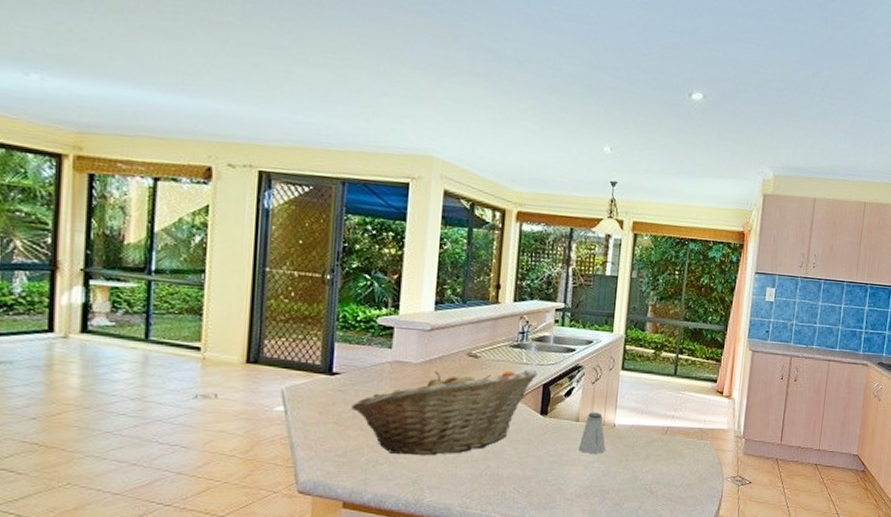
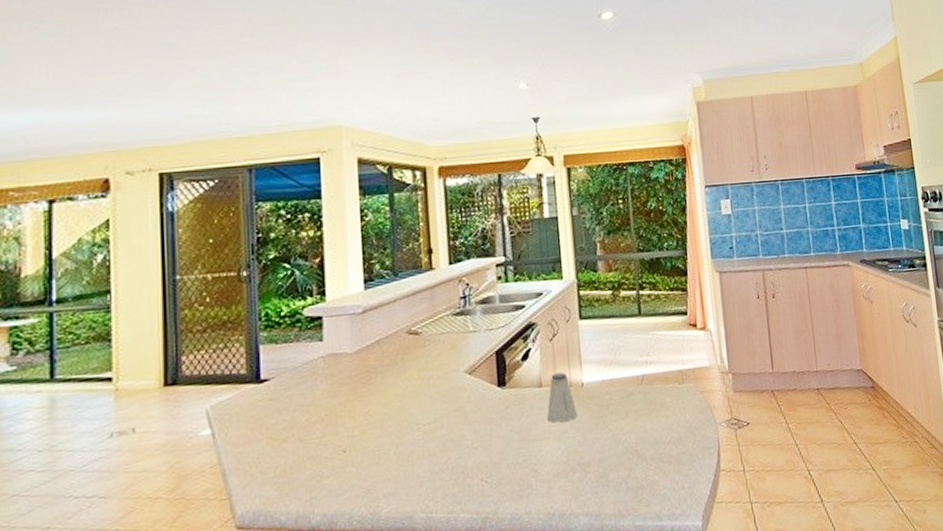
fruit basket: present [351,369,538,456] -> none [286,336,489,463]

